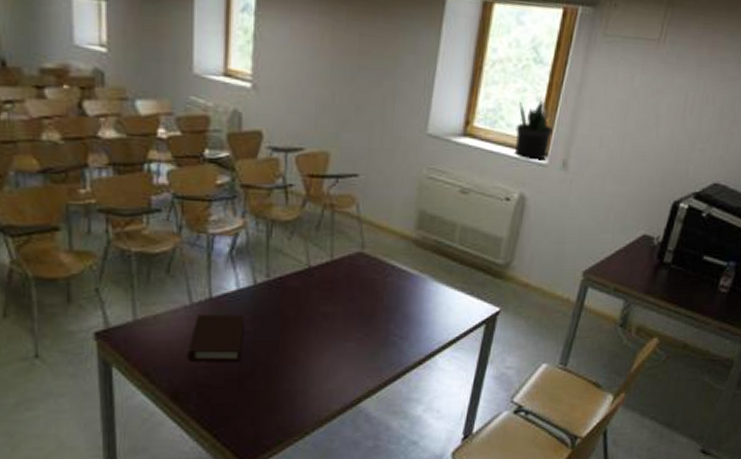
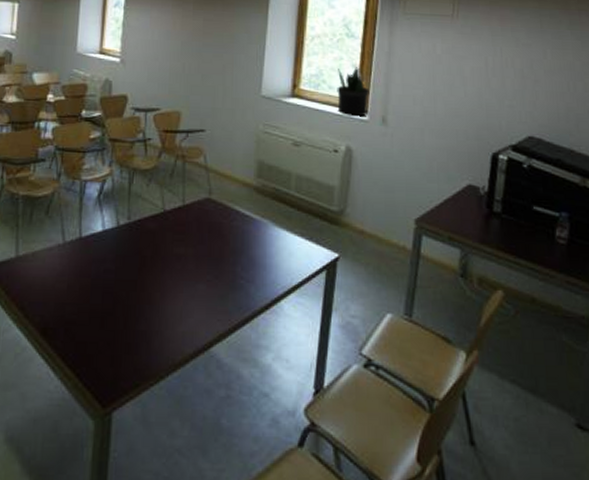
book: present [187,315,245,362] -> none [58,253,108,299]

